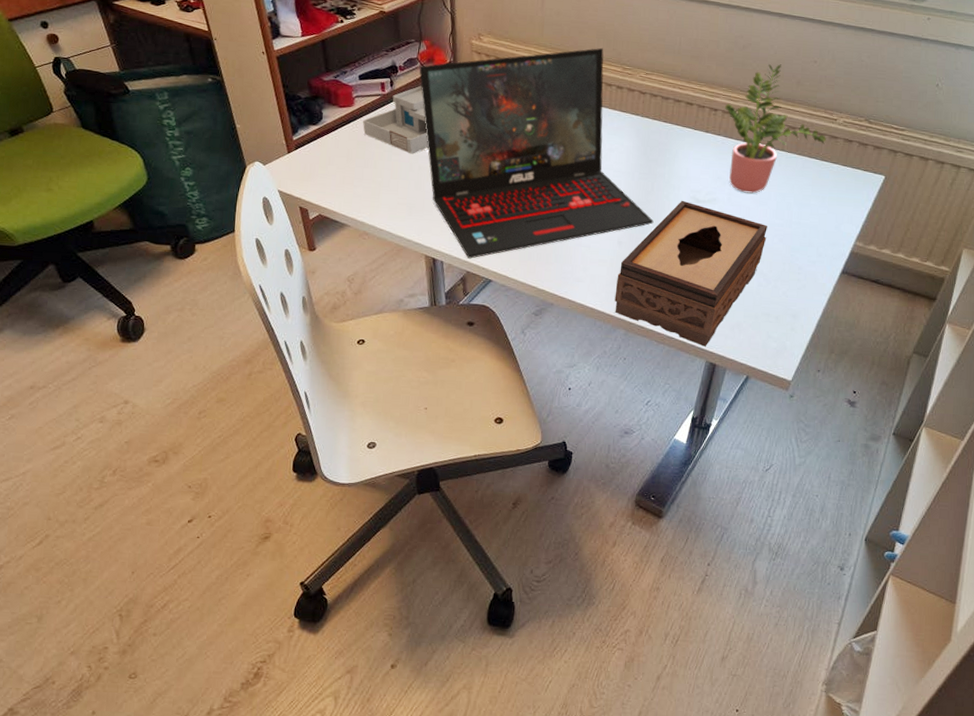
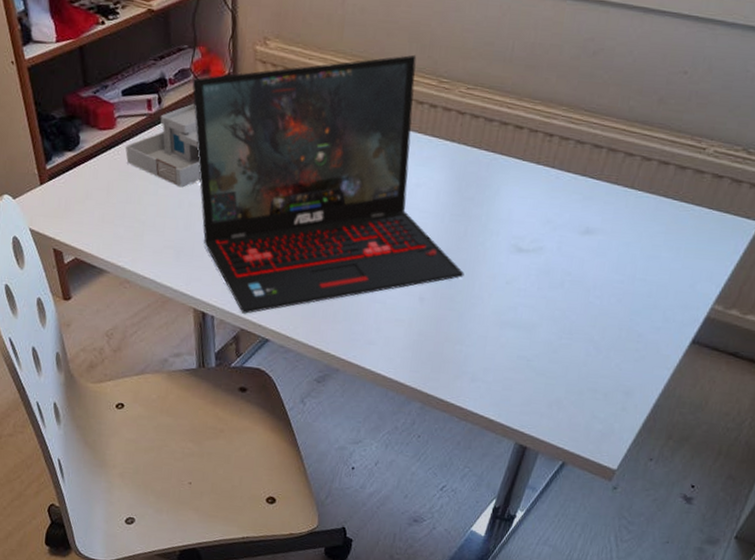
tissue box: present [614,200,767,347] -> none [411,248,604,426]
potted plant: present [725,64,826,194] -> none [561,76,690,242]

